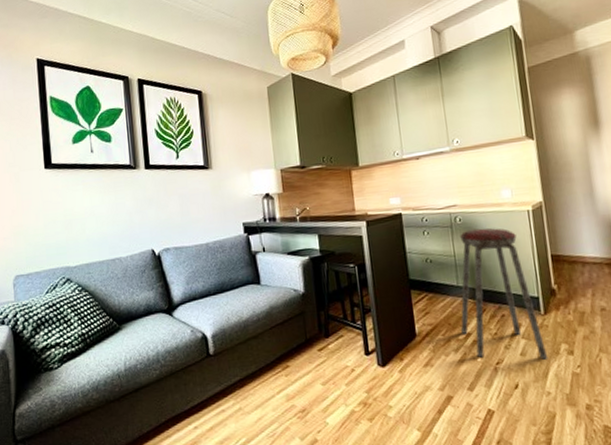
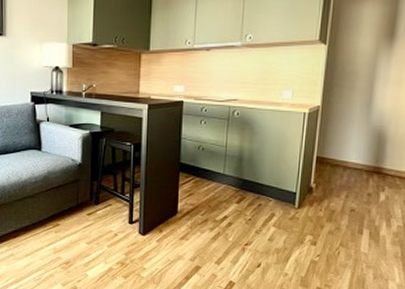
music stool: present [460,228,549,360] -> none [219,124,293,246]

